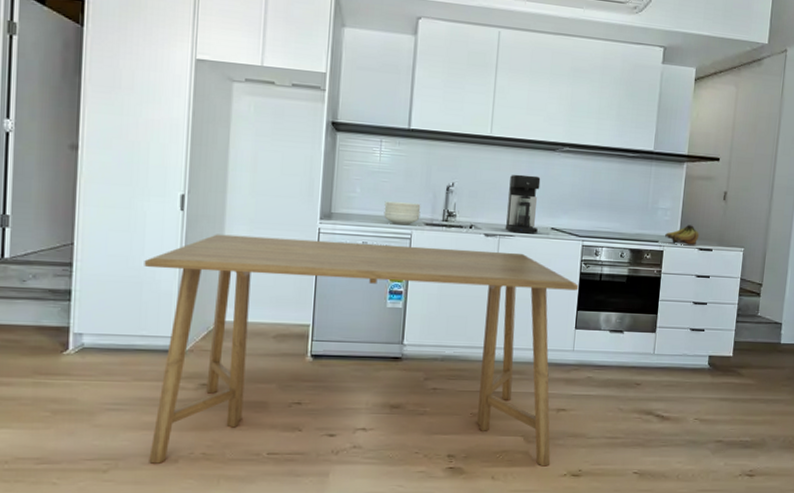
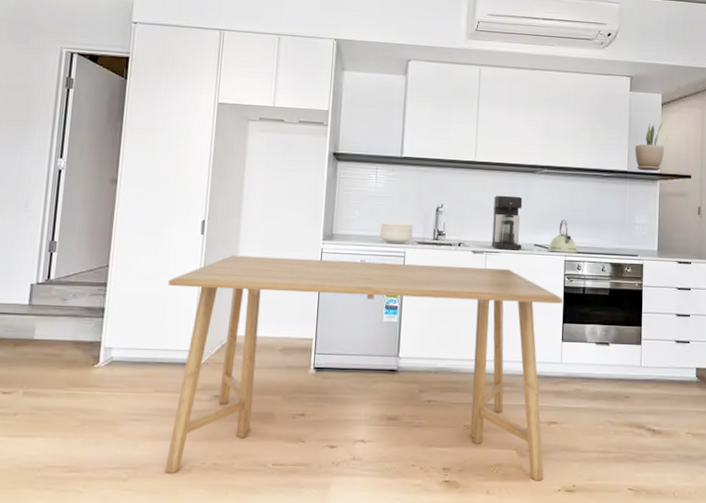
kettle: none [565,201,597,238] -> present [548,219,578,254]
potted plant: none [662,97,697,153] -> present [634,121,665,171]
fruit: present [664,225,699,246] -> none [643,239,677,260]

